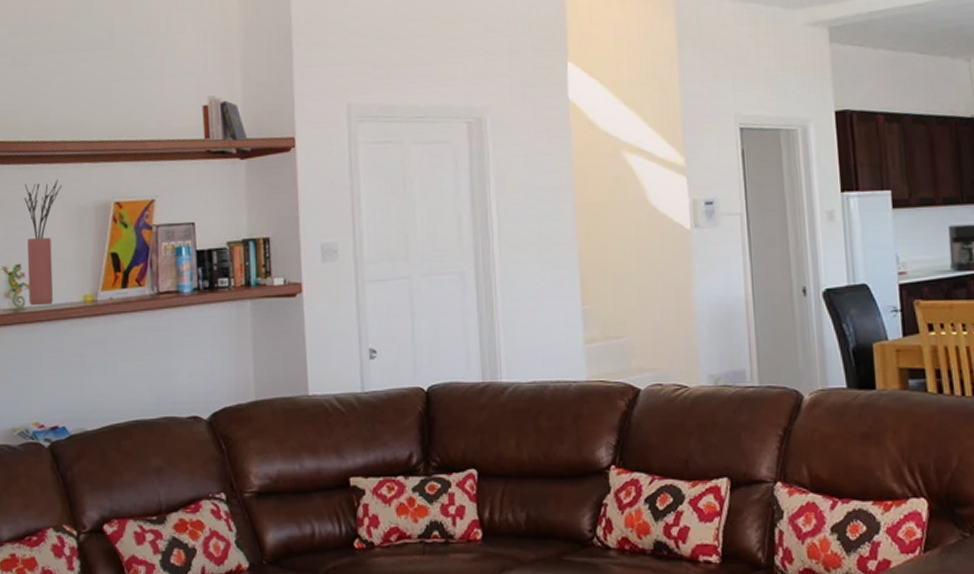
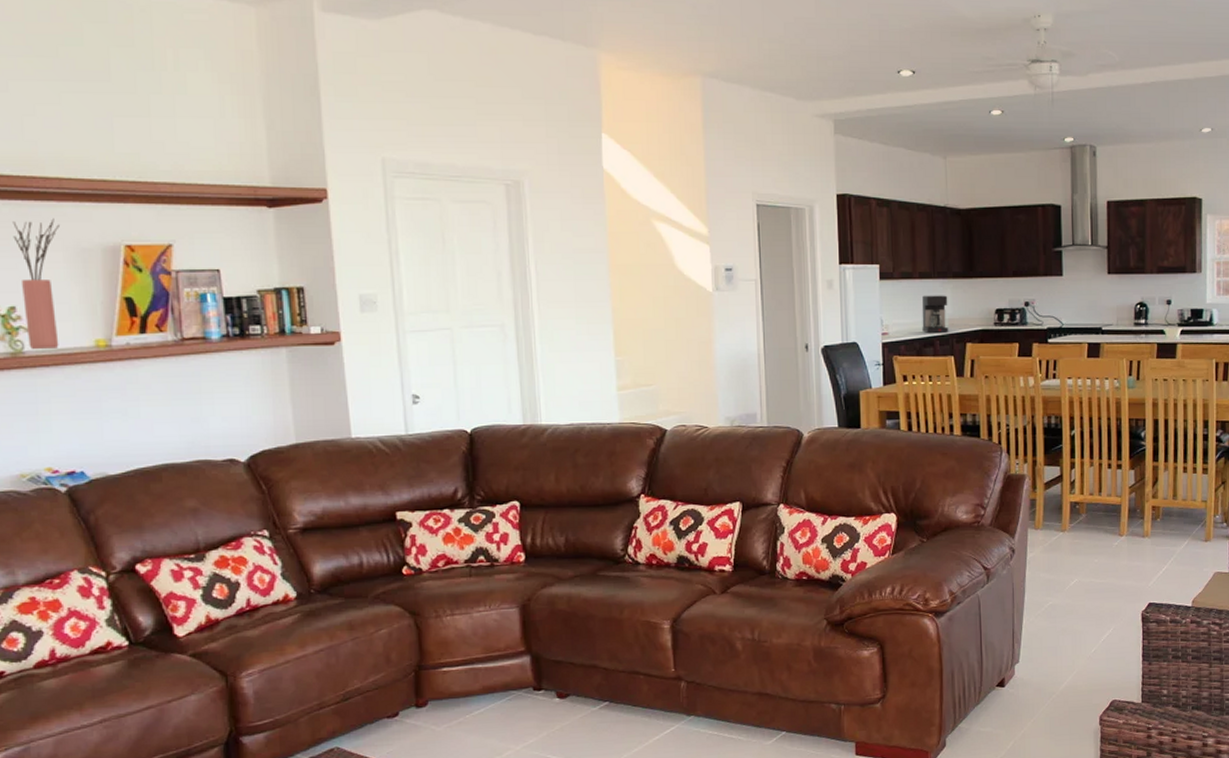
books: present [202,95,252,155] -> none [221,140,280,202]

